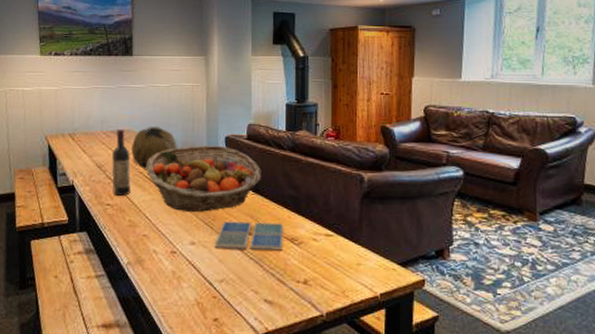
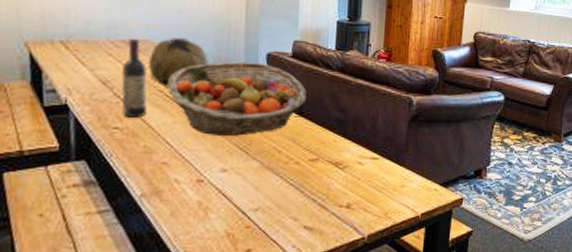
drink coaster: present [214,221,284,251] -> none [249,145,329,175]

